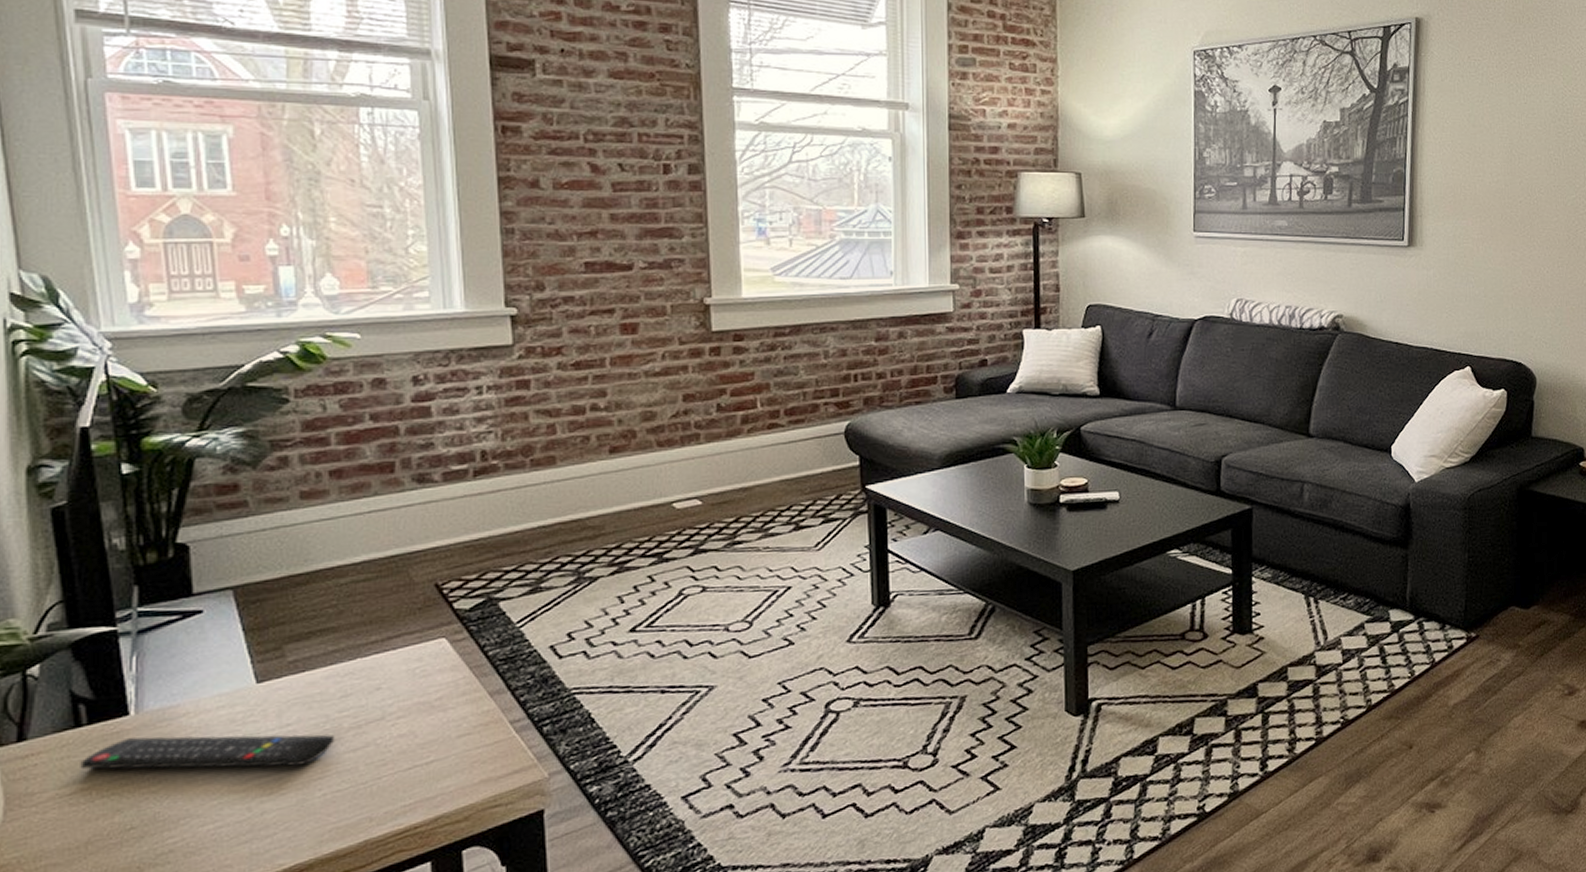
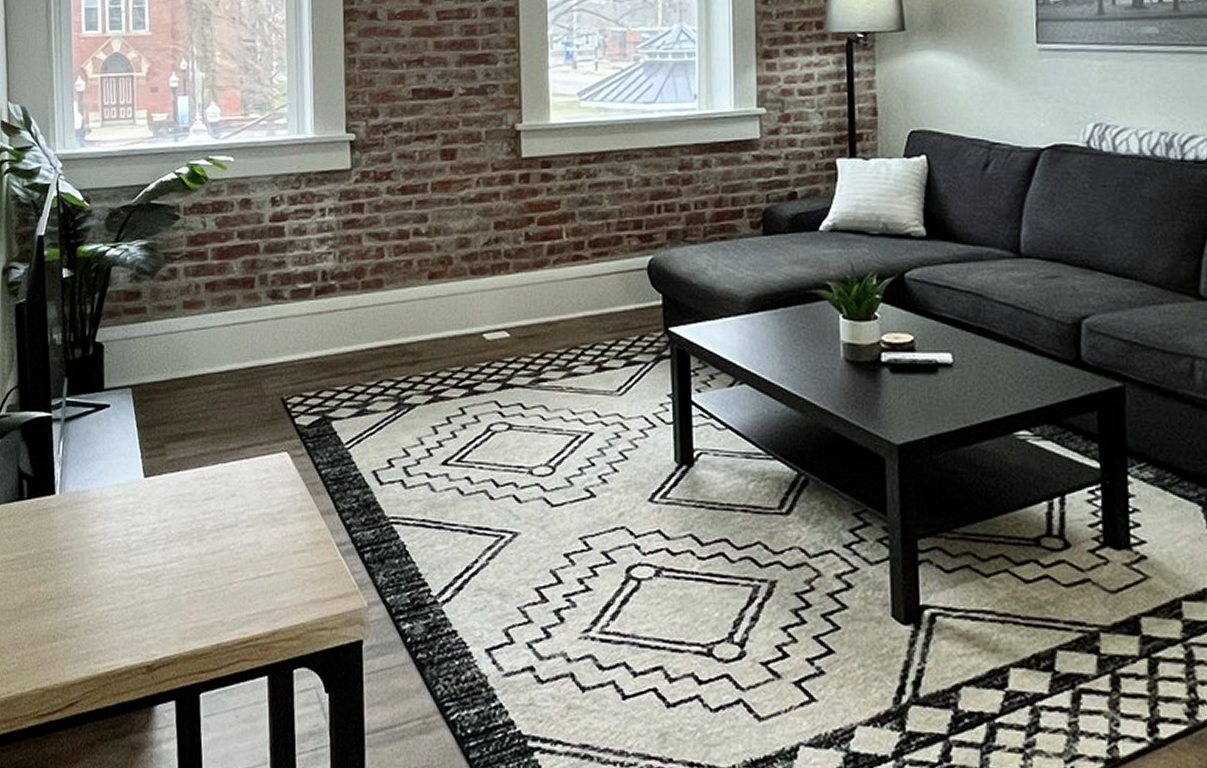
remote control: present [80,734,335,770] -> none [20,514,199,561]

